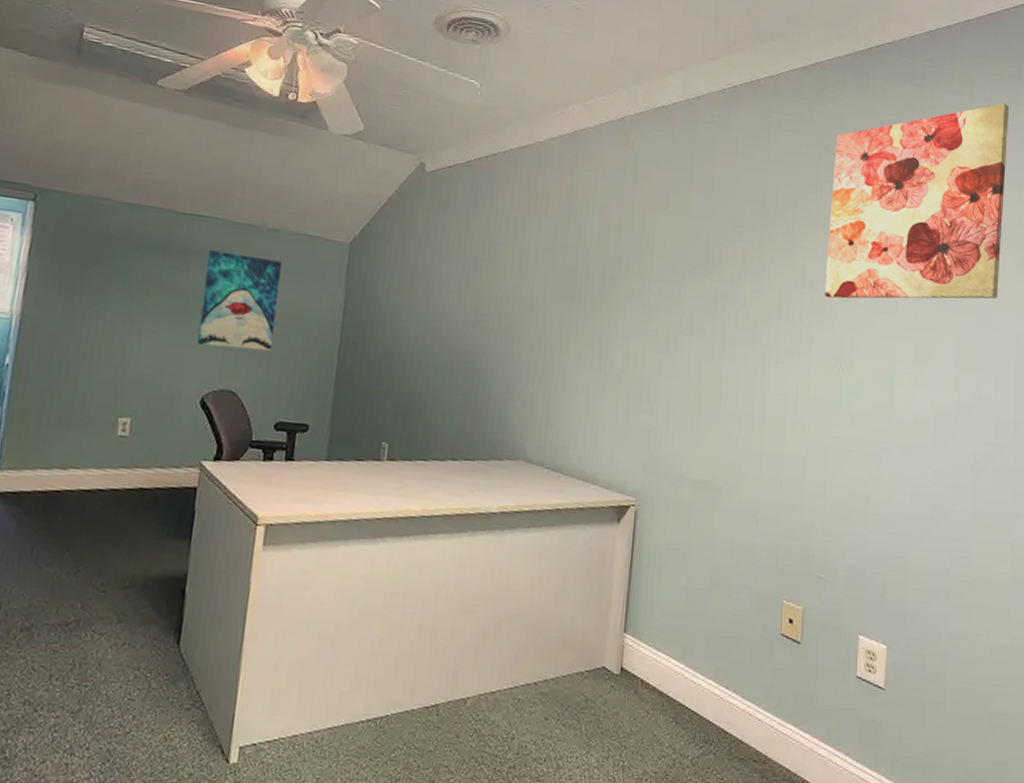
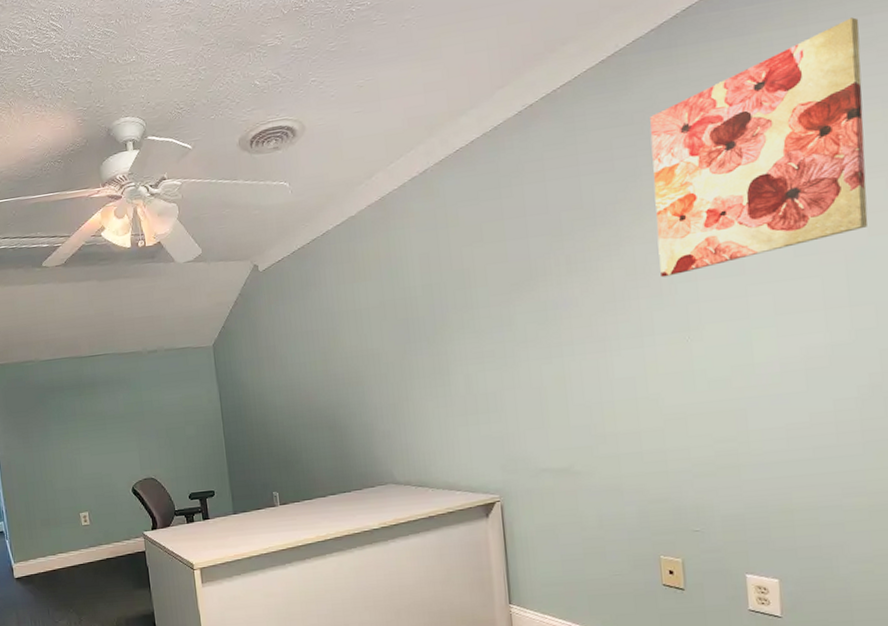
wall art: present [196,250,282,351] -> none [110,374,173,449]

